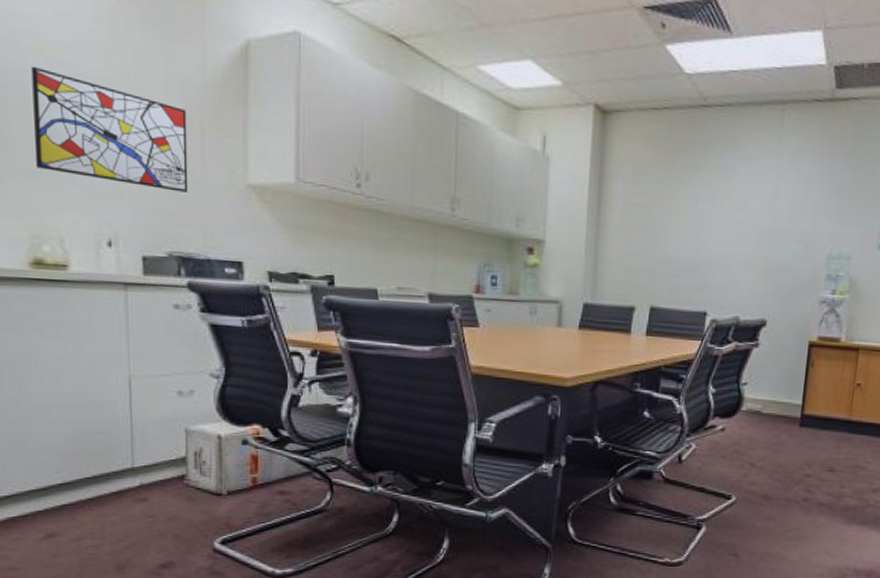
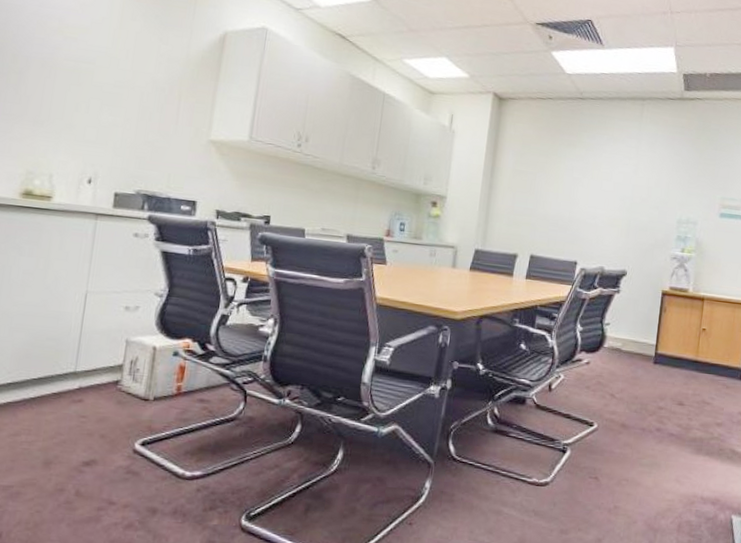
wall art: present [31,66,189,193] -> none [42,42,170,144]

